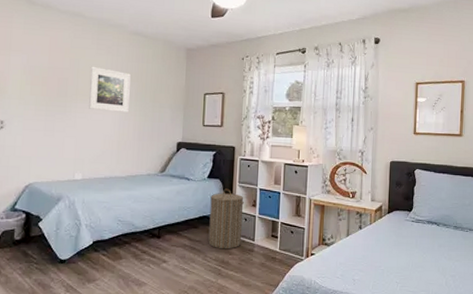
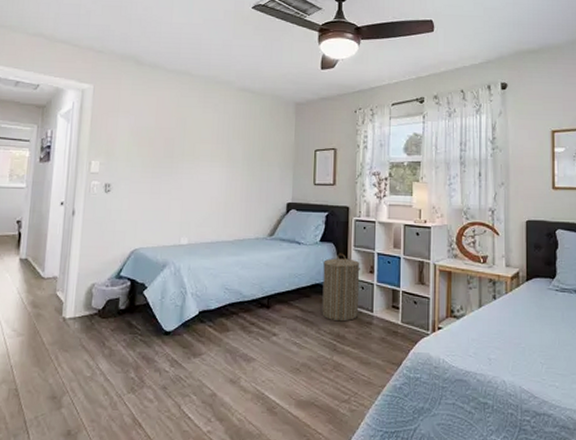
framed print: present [89,66,131,112] -> none [195,125,238,172]

